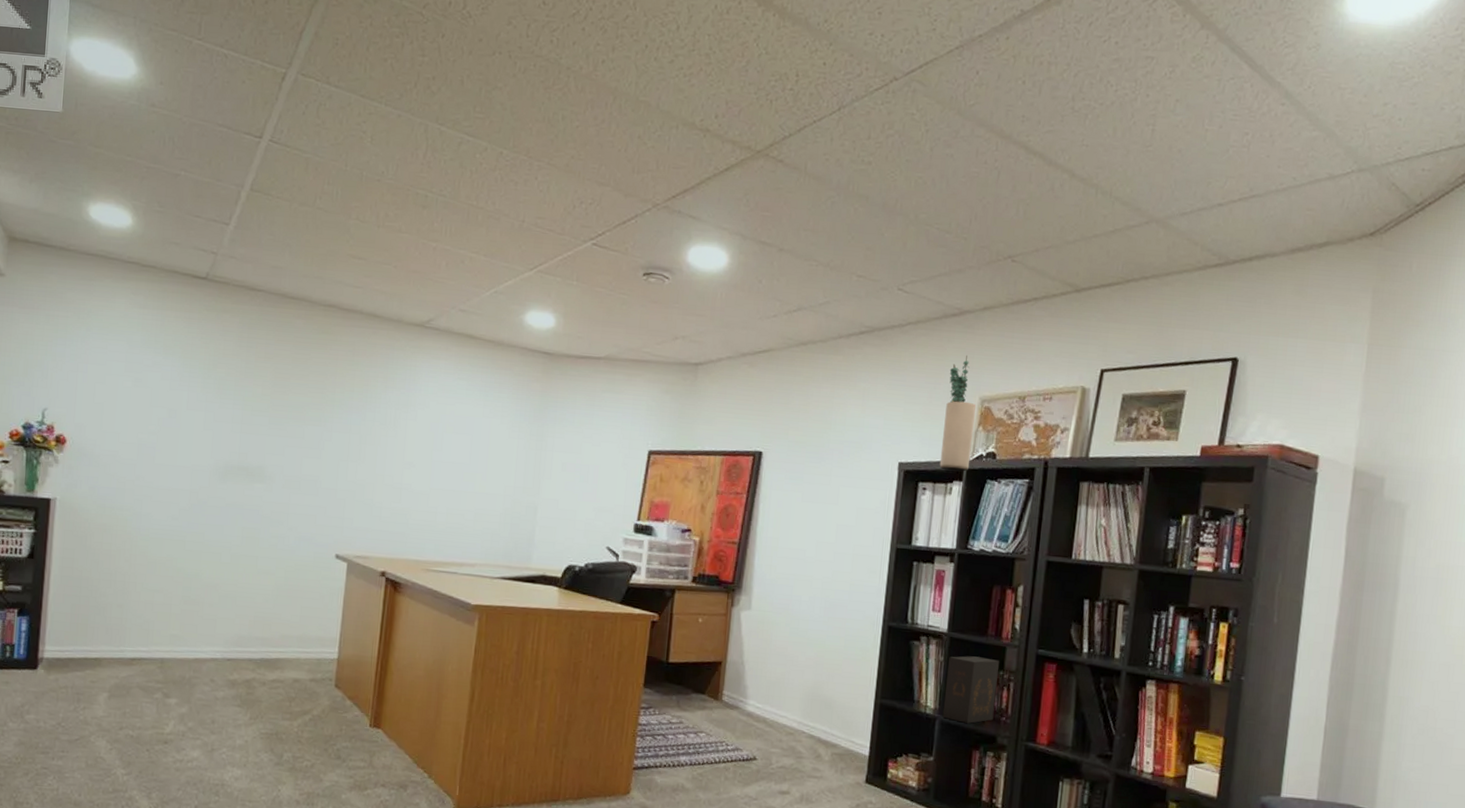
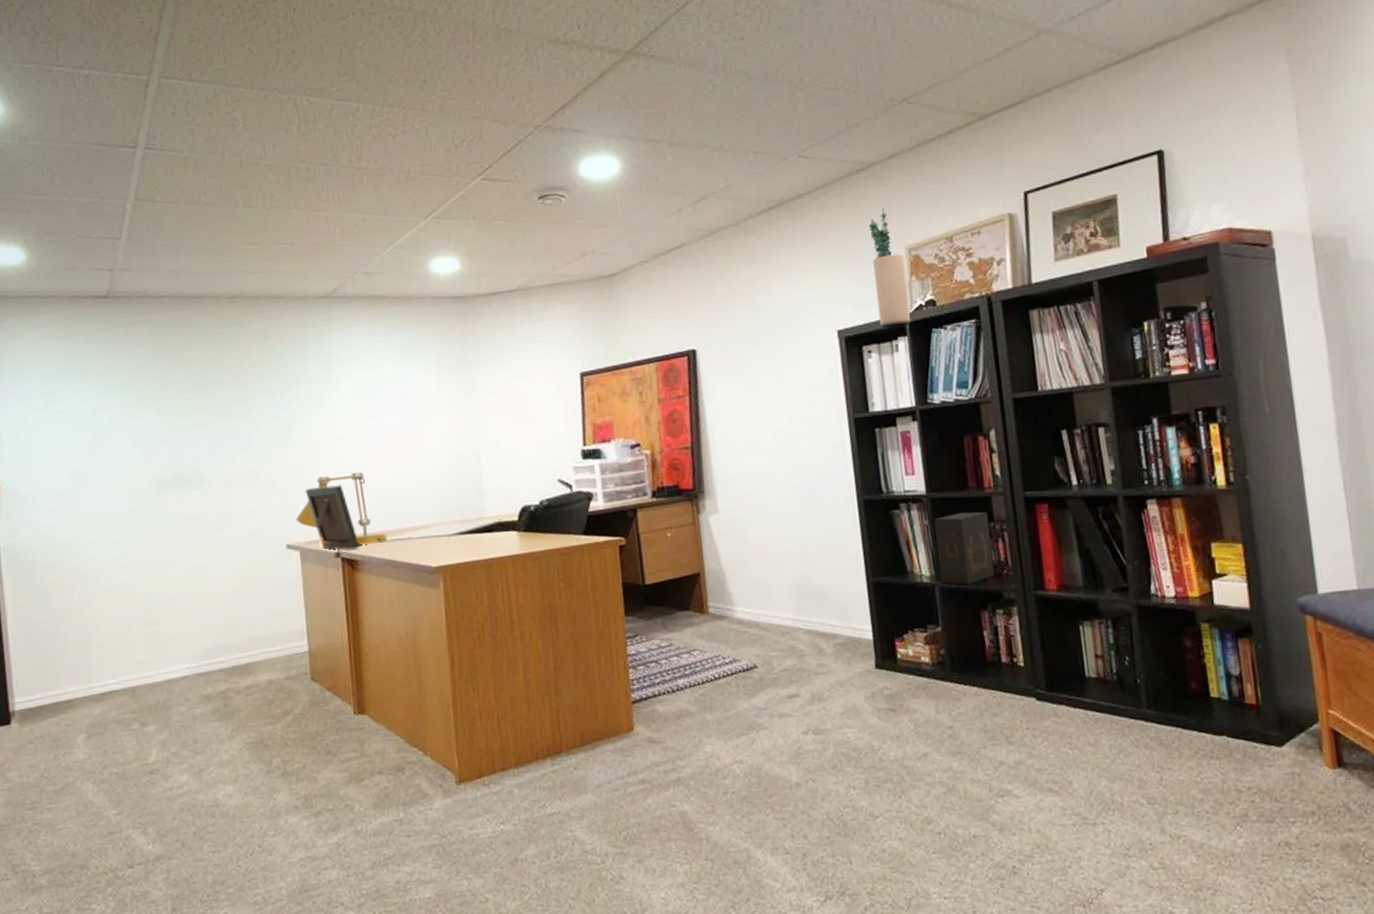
table lamp: none [349,496,434,571] -> present [295,472,388,545]
picture frame: none [363,505,406,572] -> present [305,485,360,550]

